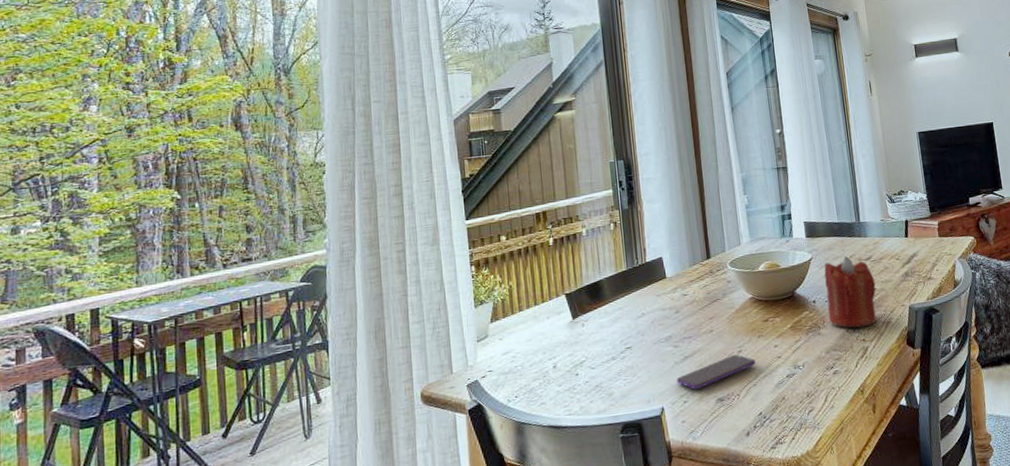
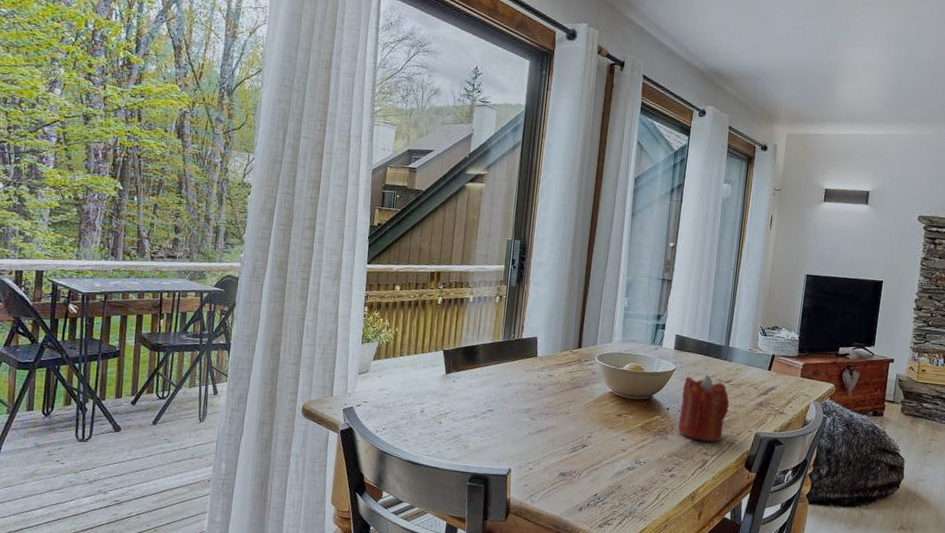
smartphone: present [676,354,756,390] -> none [527,438,602,461]

